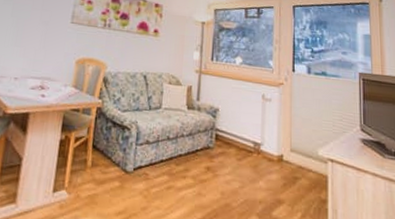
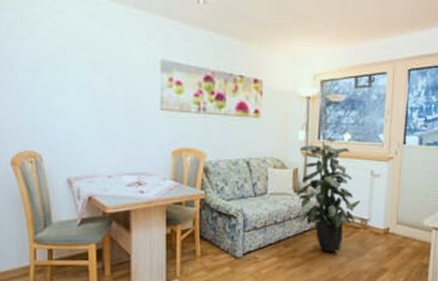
indoor plant: none [190,59,253,176] -> present [297,137,361,251]

